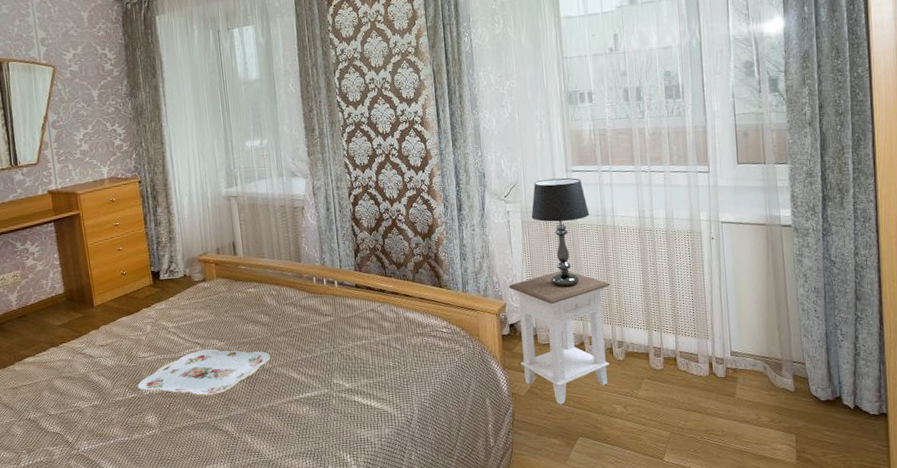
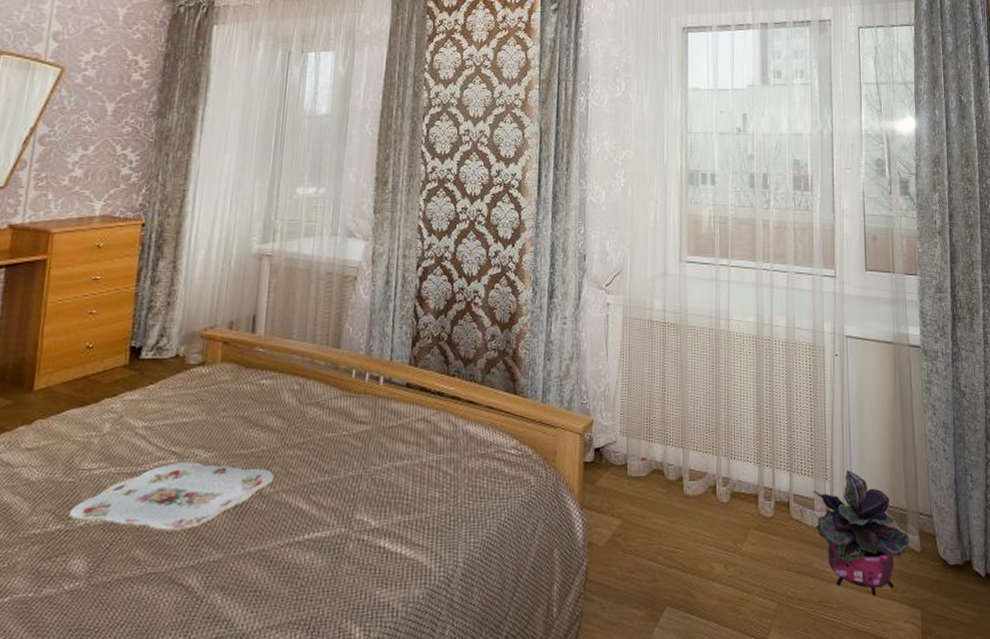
nightstand: present [508,270,610,405] -> none [598,382,719,561]
table lamp: present [531,177,590,287] -> none [634,268,702,403]
potted plant: none [696,331,784,426] -> present [813,470,909,596]

